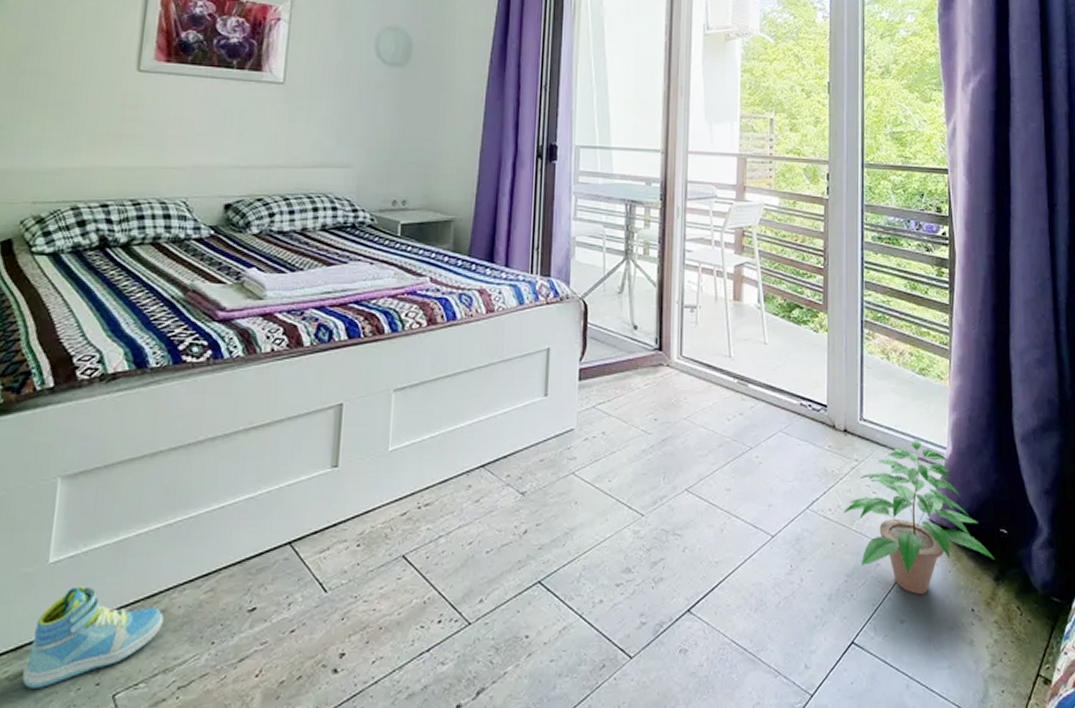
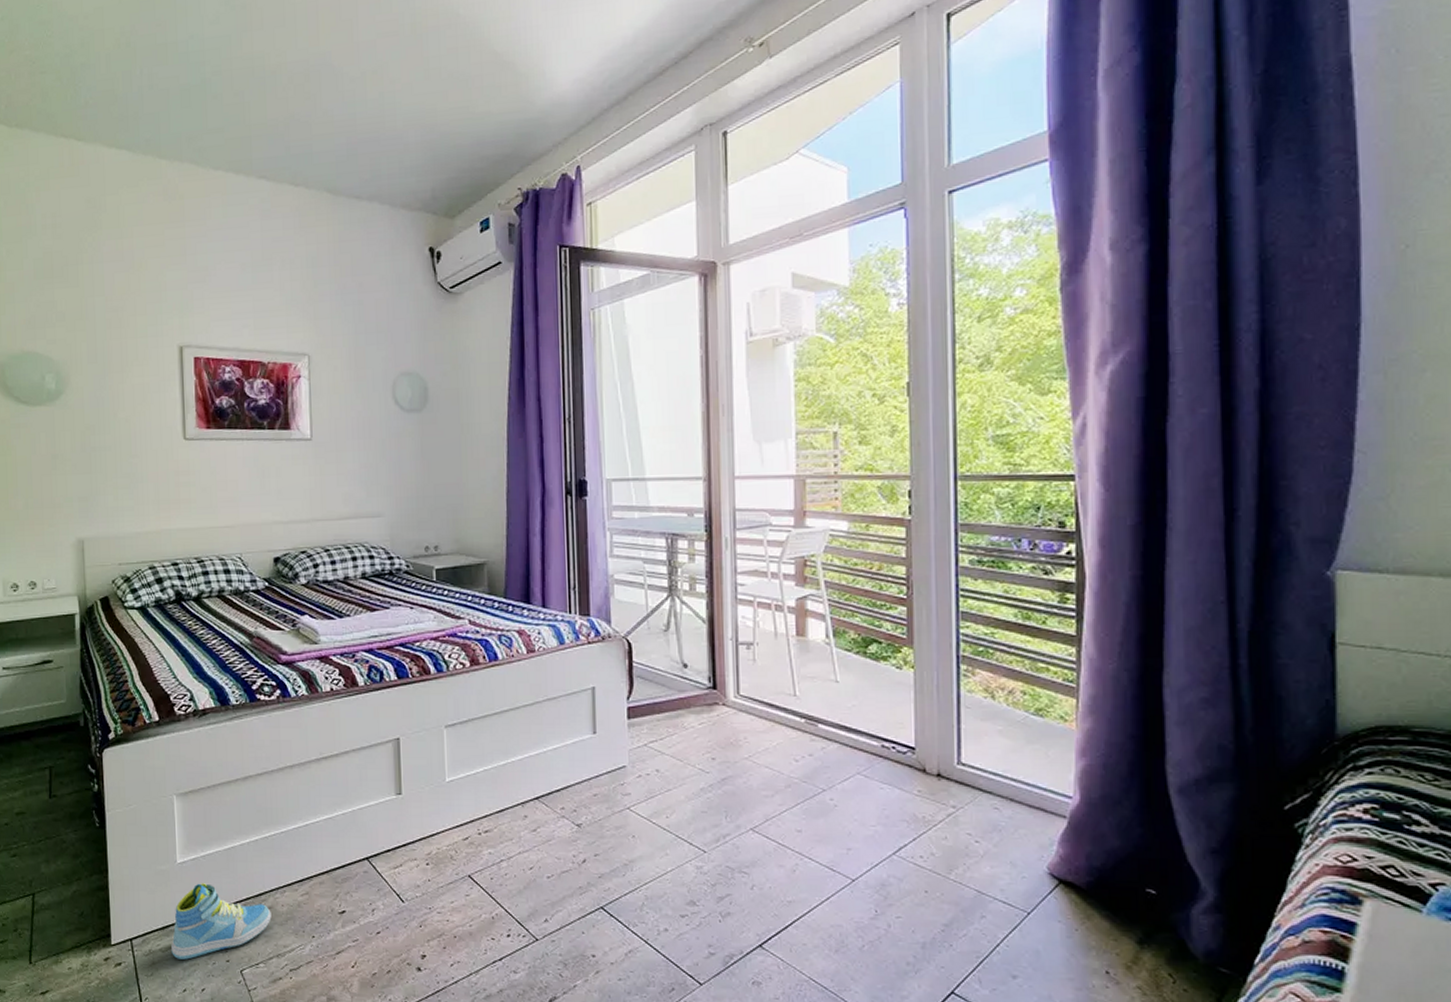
potted plant: present [844,440,995,594] -> none [939,787,1139,951]

